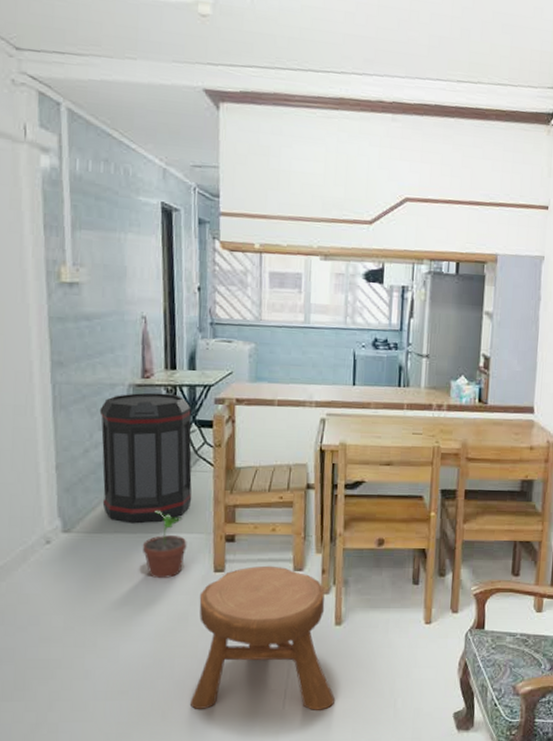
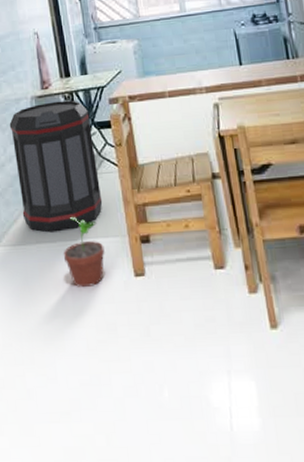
stool: present [191,565,335,710] -> none [124,265,287,432]

